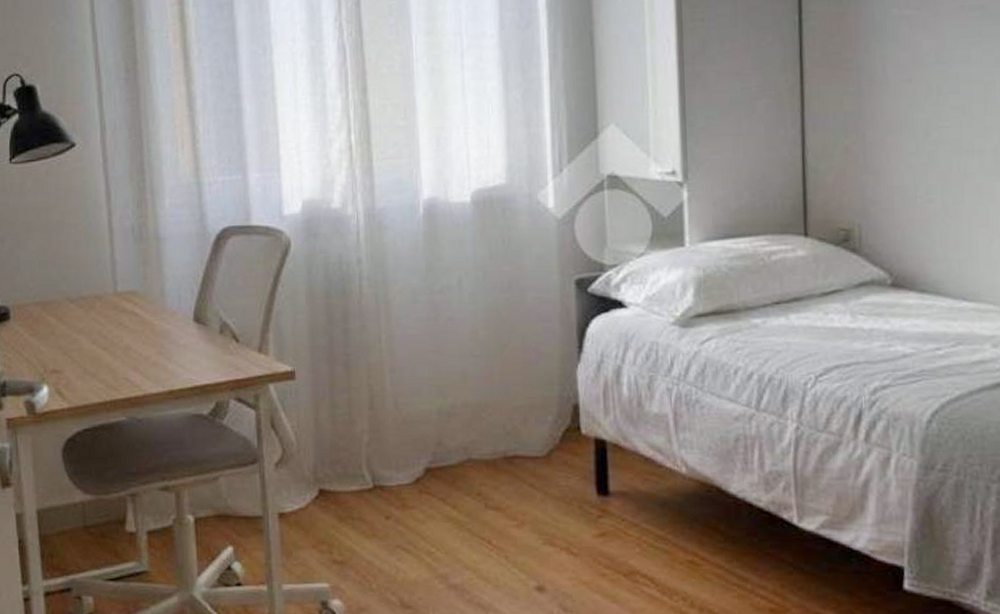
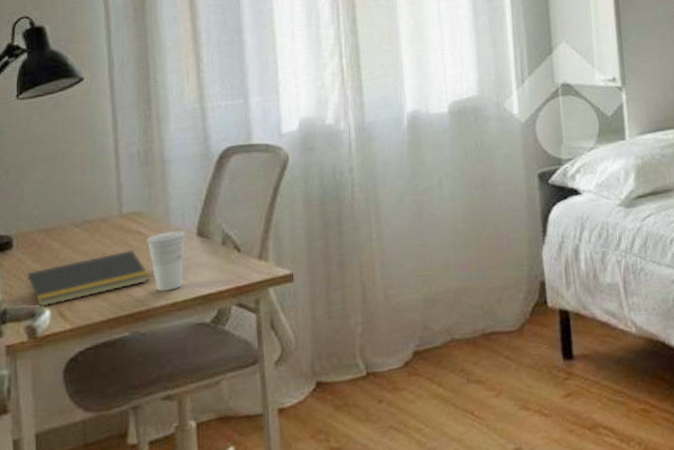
notepad: none [23,330,146,383] -> present [25,249,150,307]
cup: none [142,315,182,379] -> present [146,231,186,292]

